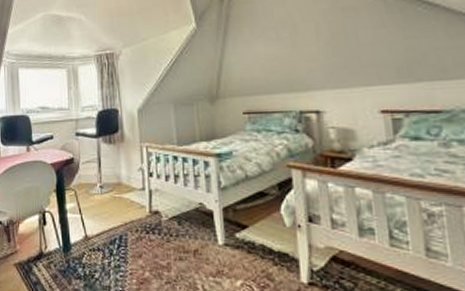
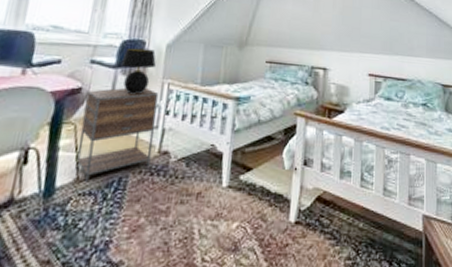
nightstand: none [78,154,144,240] -> present [75,88,159,183]
table lamp: none [101,116,131,160] -> present [120,47,156,95]

